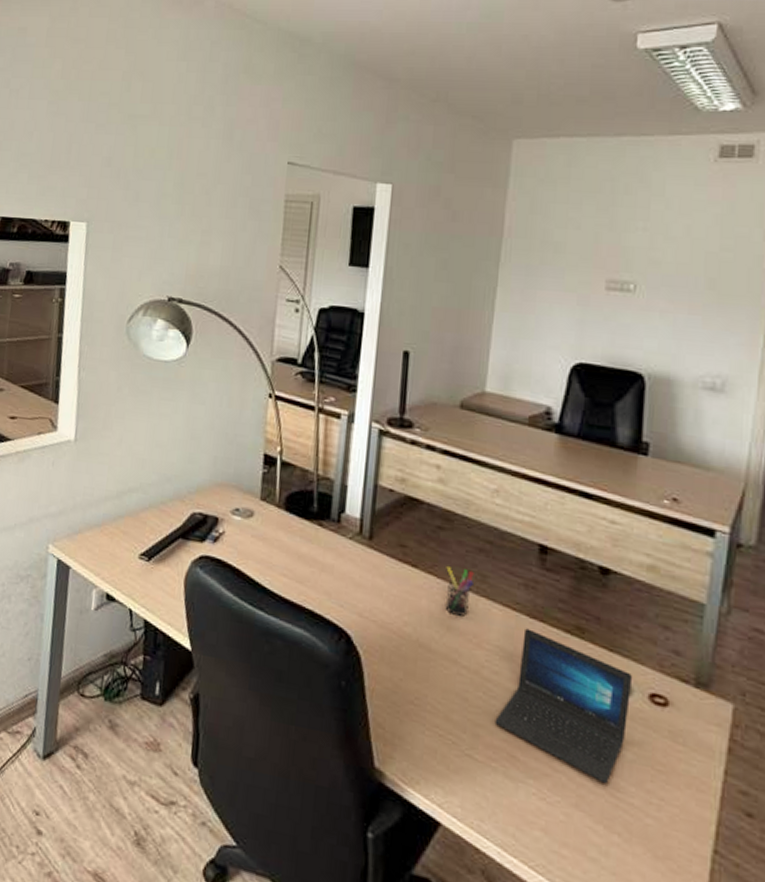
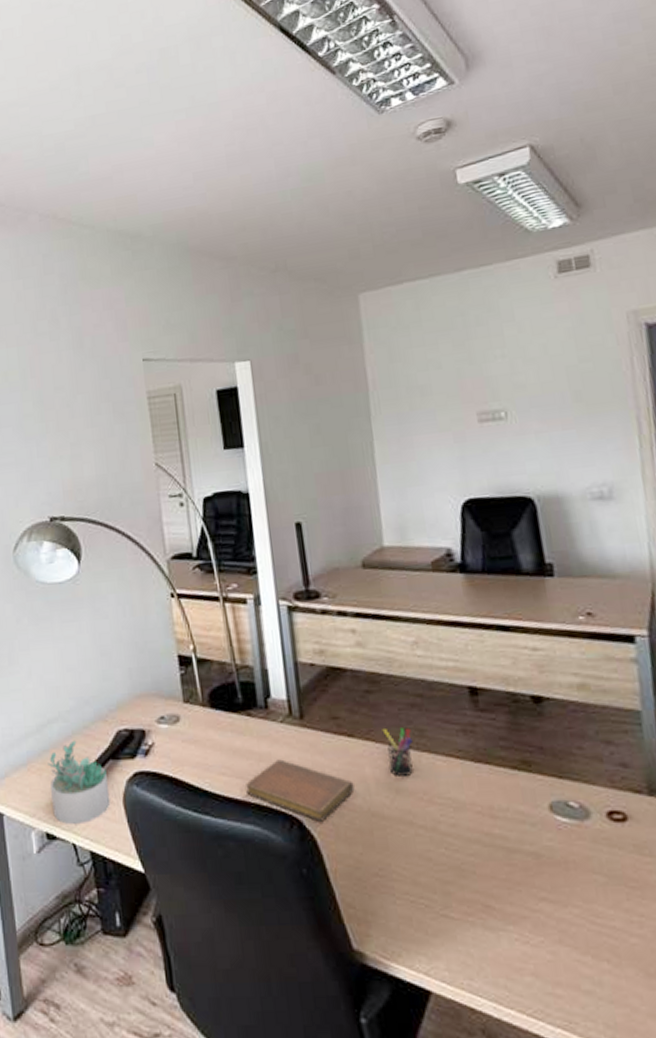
succulent plant: none [116,512,174,593] -> present [47,740,111,825]
notebook: none [303,573,408,641] -> present [246,759,355,822]
laptop: present [494,628,633,784] -> none [462,773,593,913]

